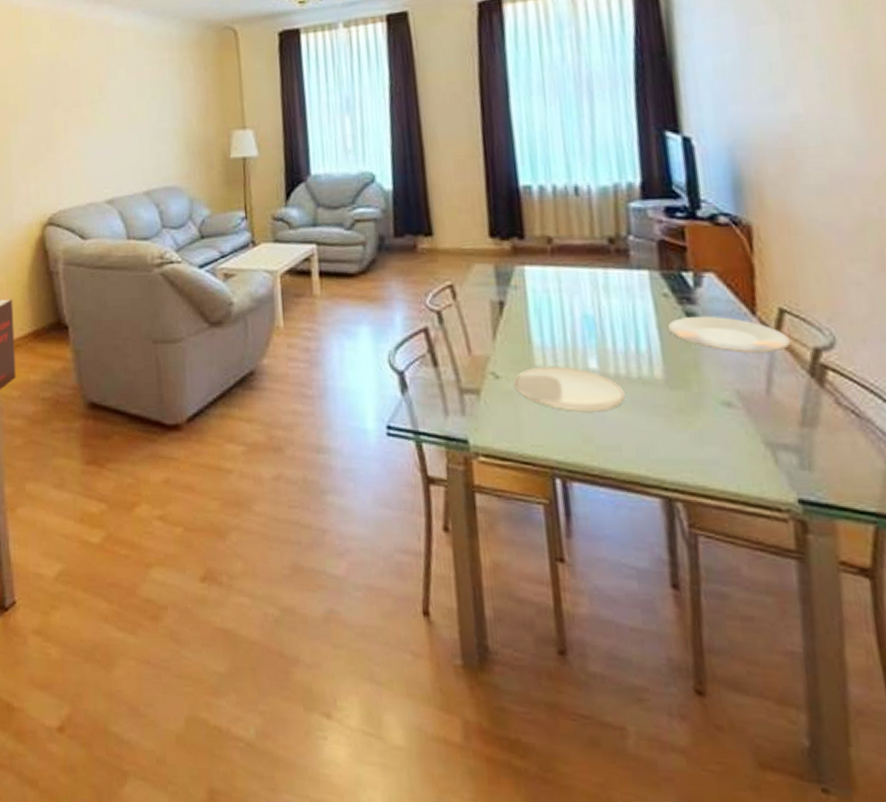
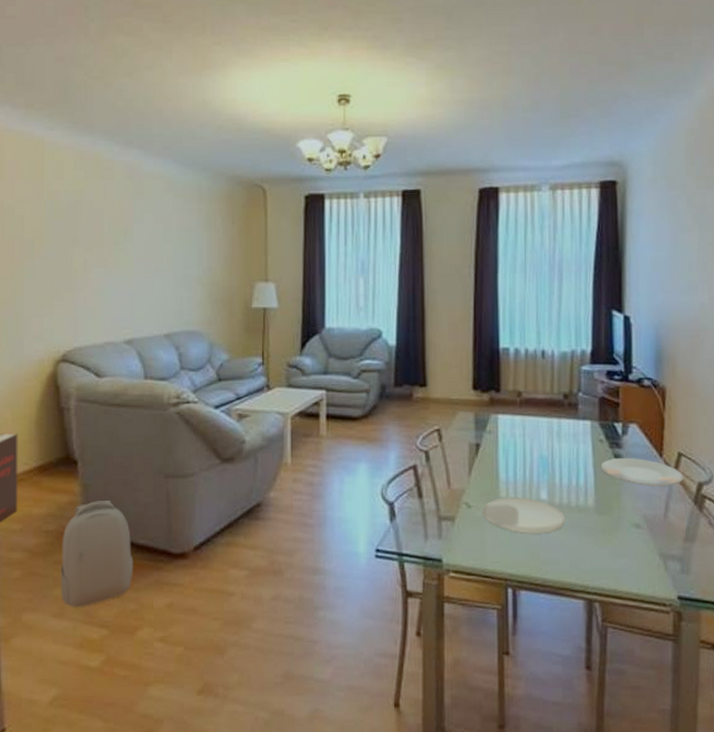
backpack: none [58,366,128,479] -> present [60,499,133,607]

